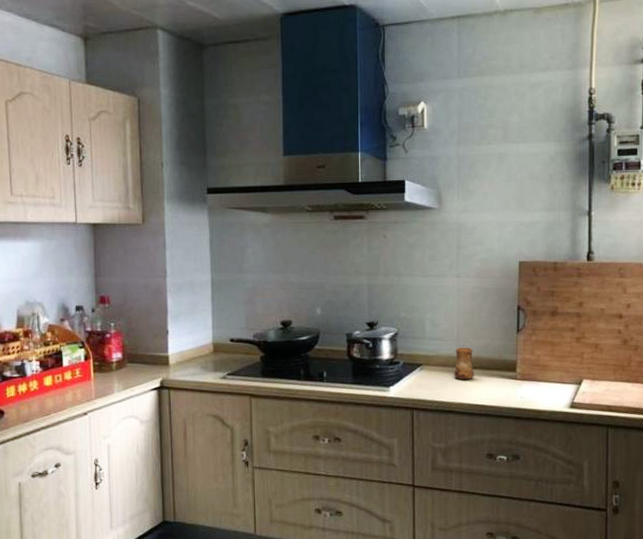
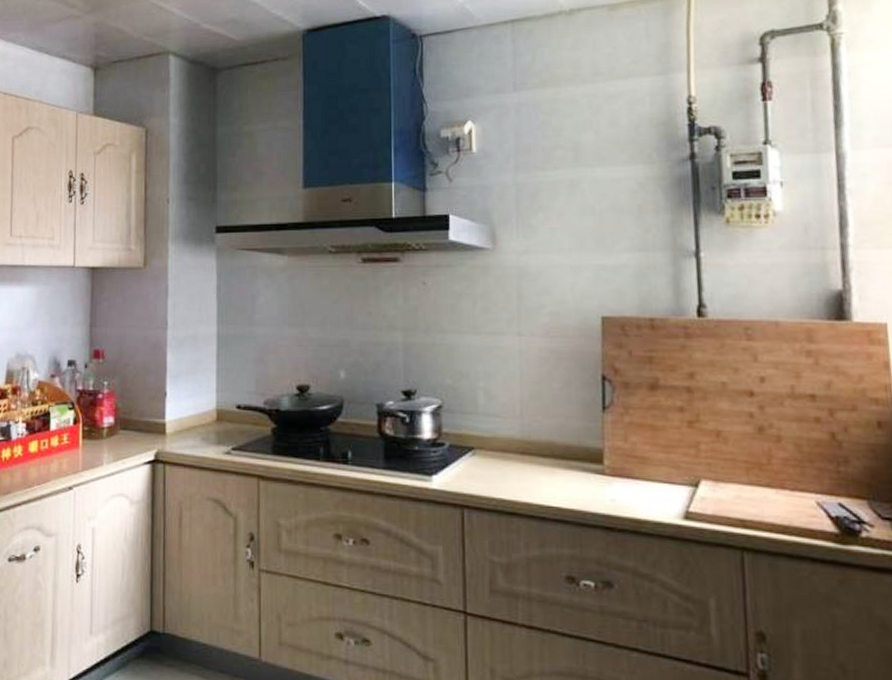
cup: present [454,347,474,381] -> none [517,428,545,473]

